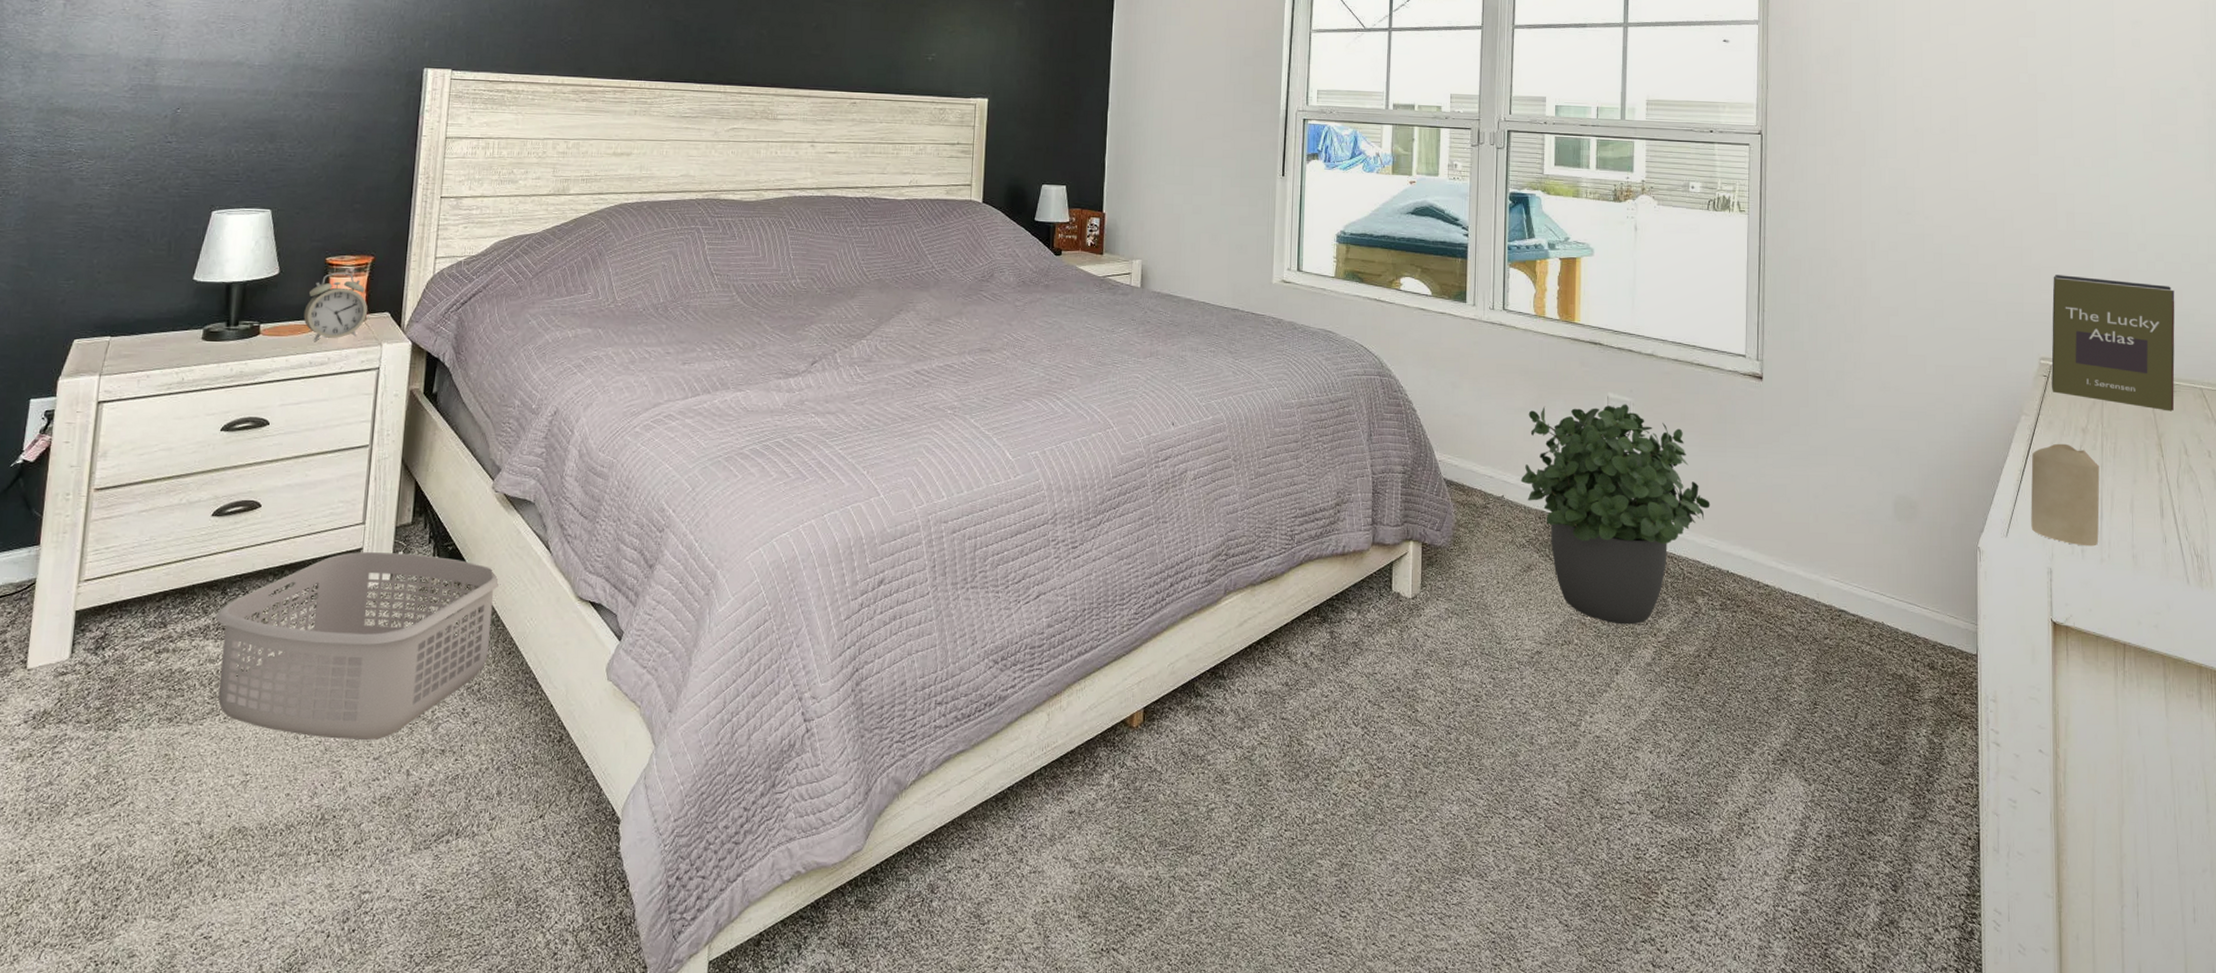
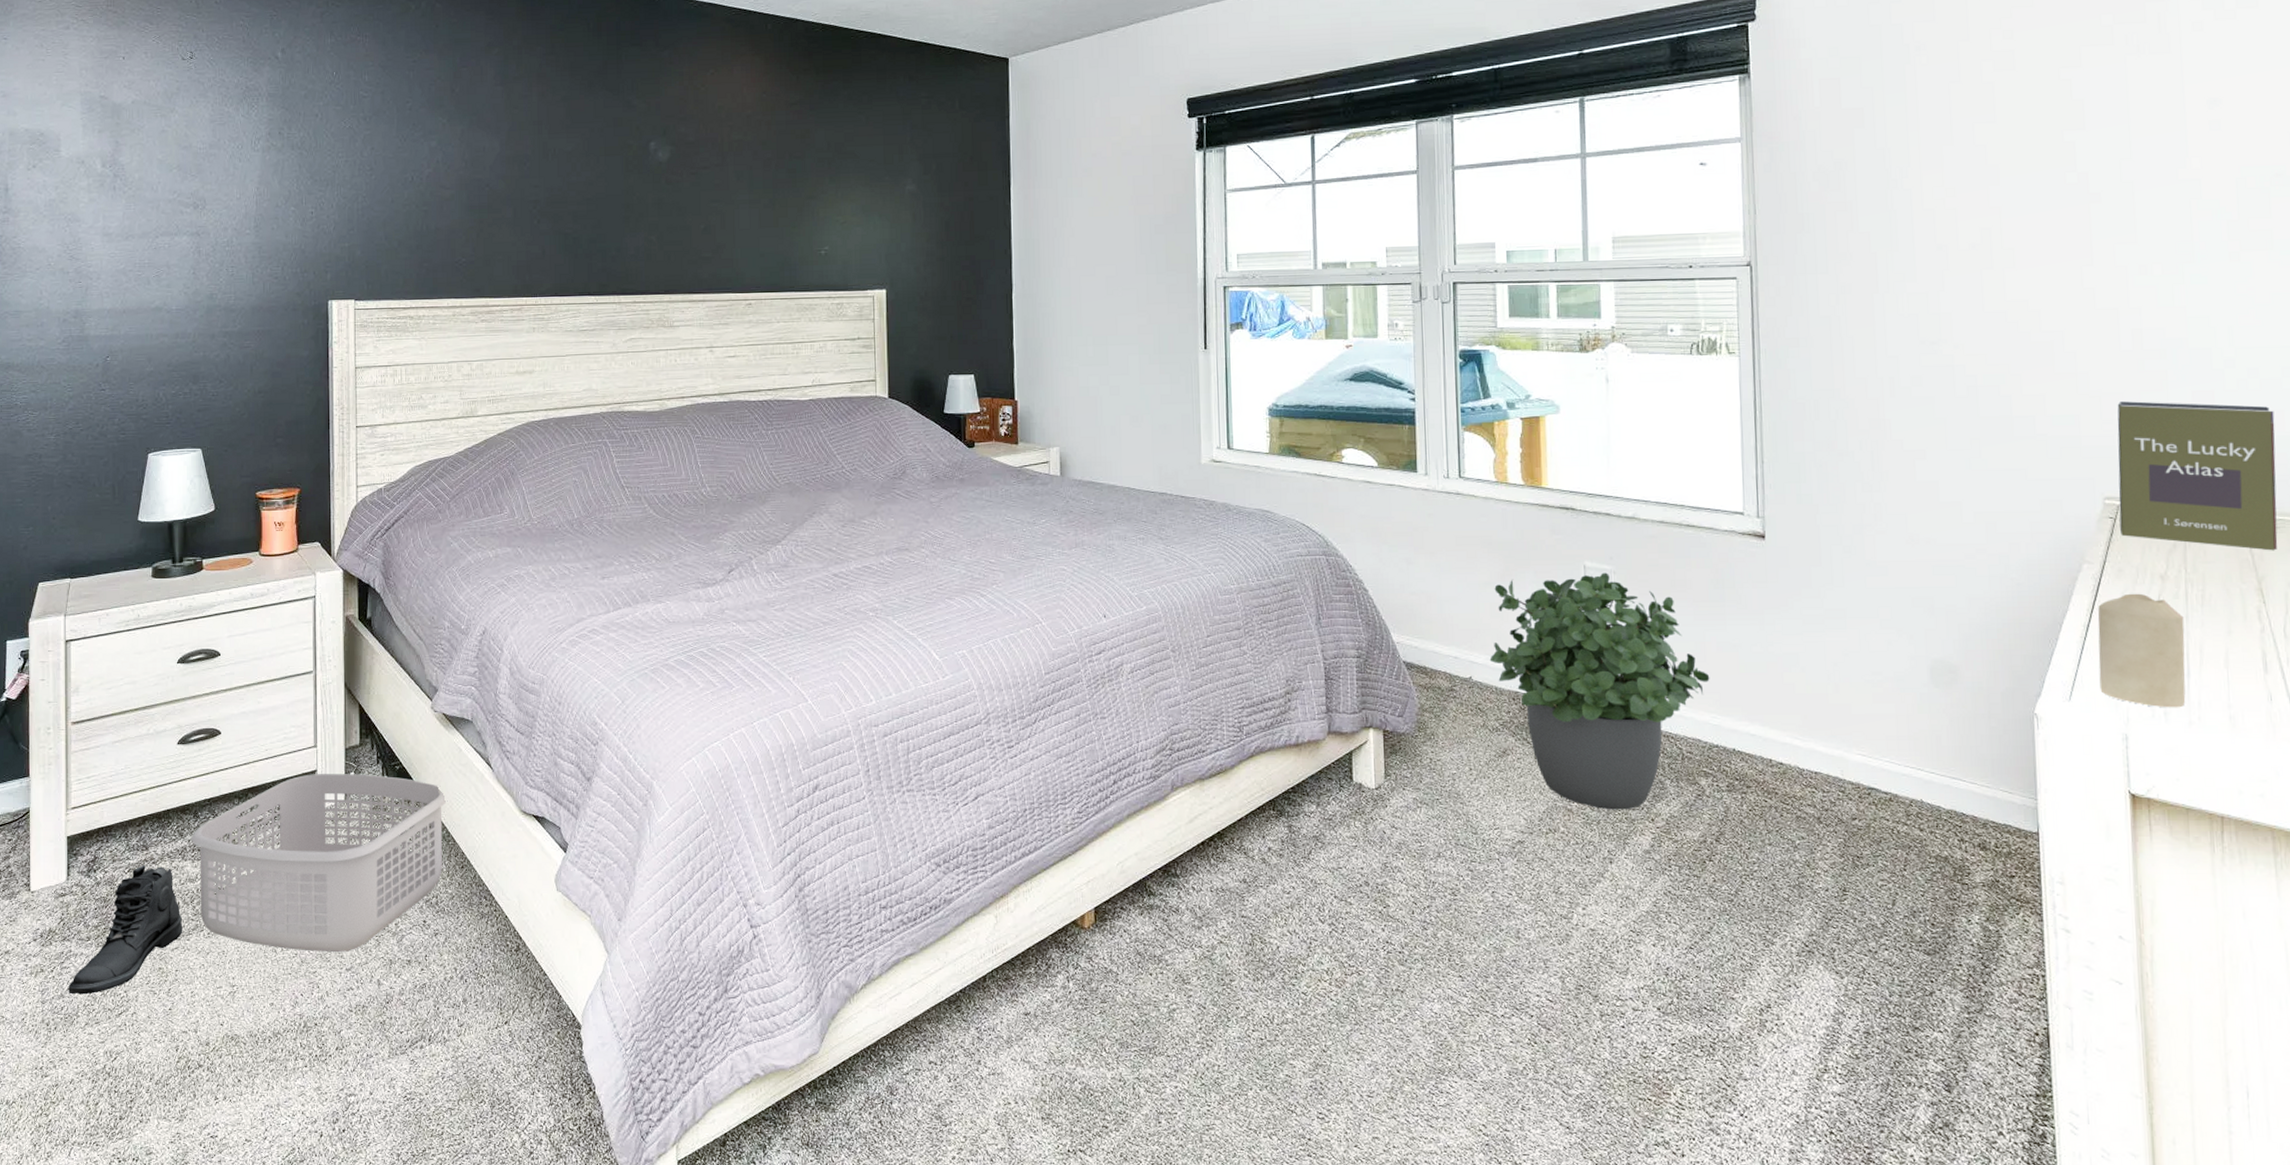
boot: none [58,643,197,782] -> present [68,865,183,995]
alarm clock: present [303,272,368,341] -> none [241,506,300,574]

